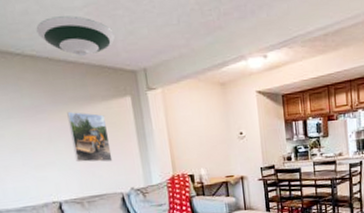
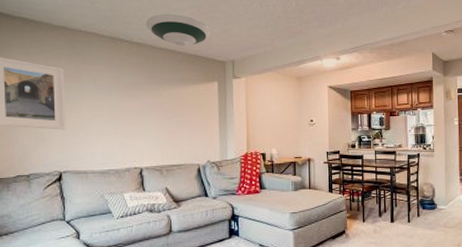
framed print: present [67,111,113,163] -> none [160,90,194,137]

